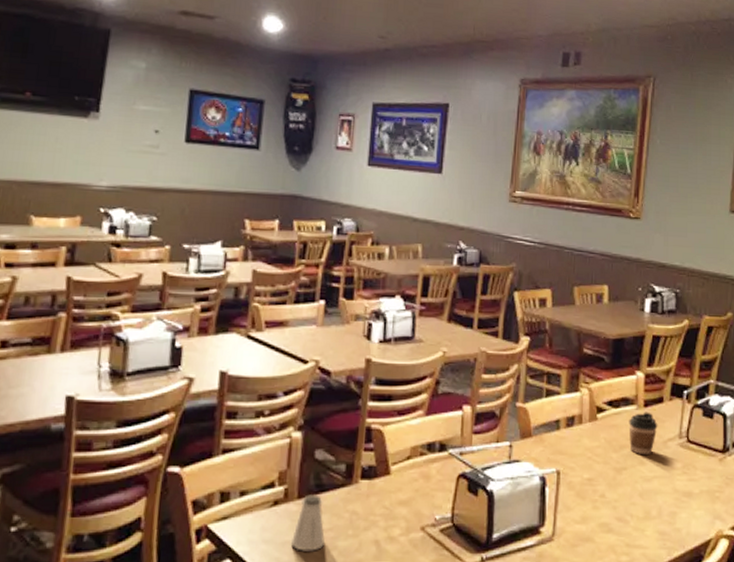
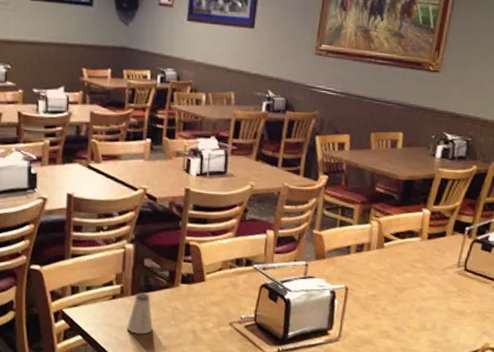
coffee cup: present [628,412,658,456] -> none [411,243,439,279]

